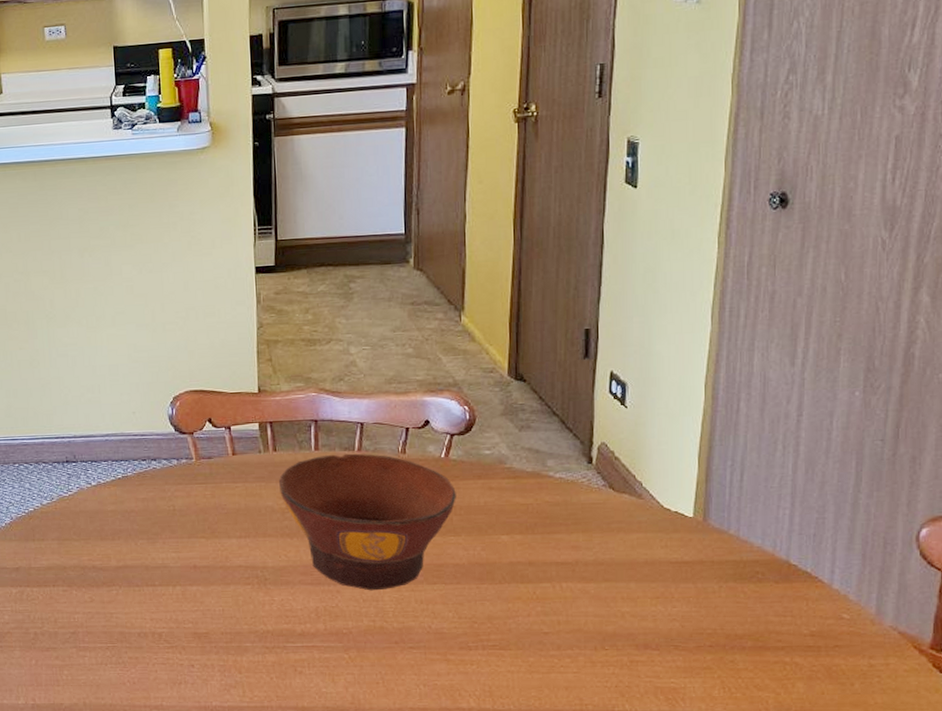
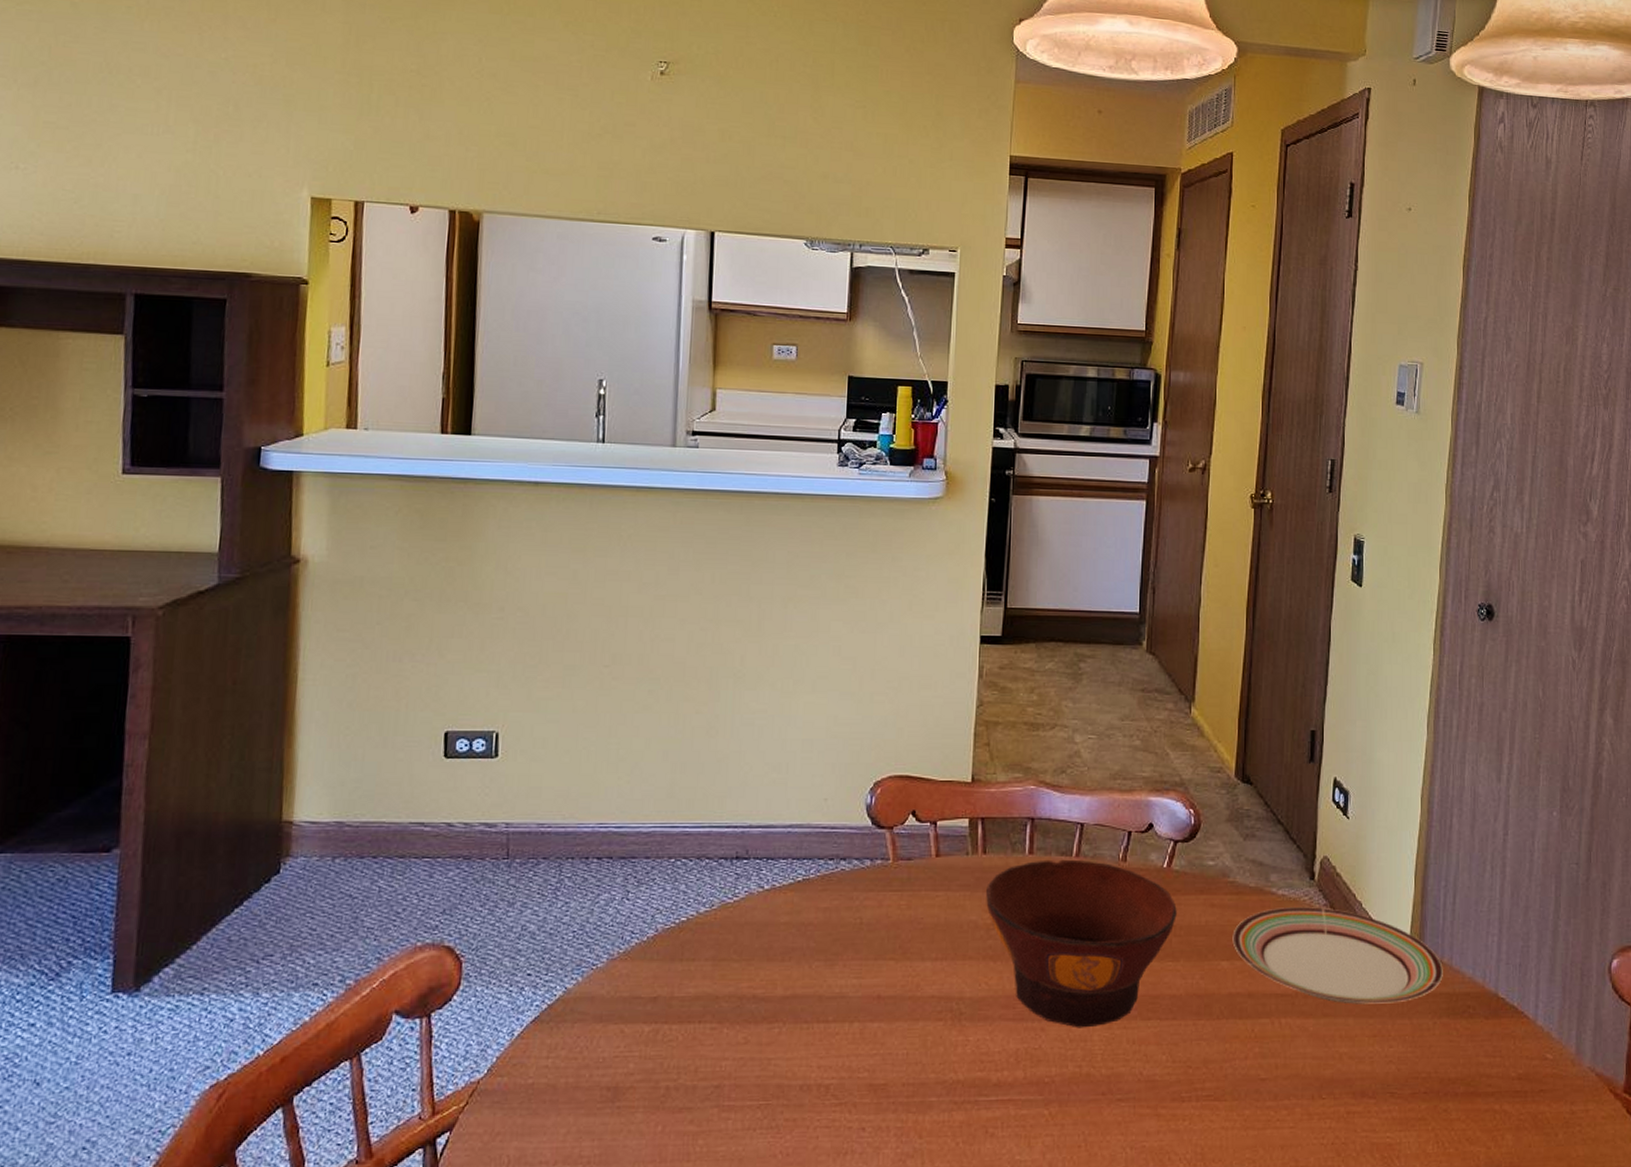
plate: none [511,487,729,571] -> present [1232,907,1443,1004]

